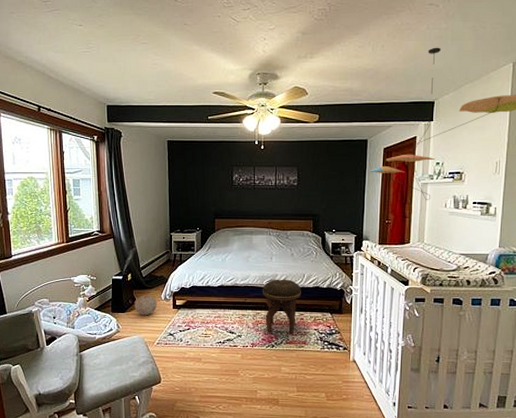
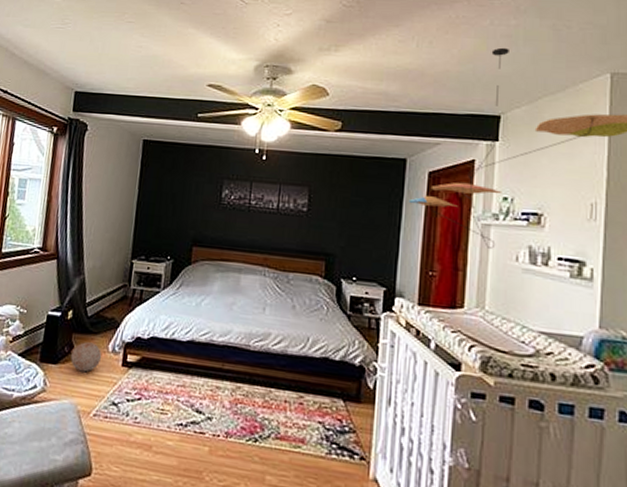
footstool: present [262,279,301,334] -> none [247,339,303,425]

